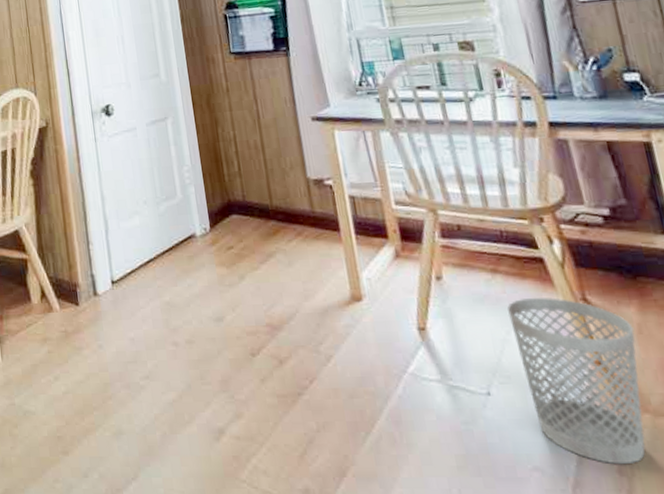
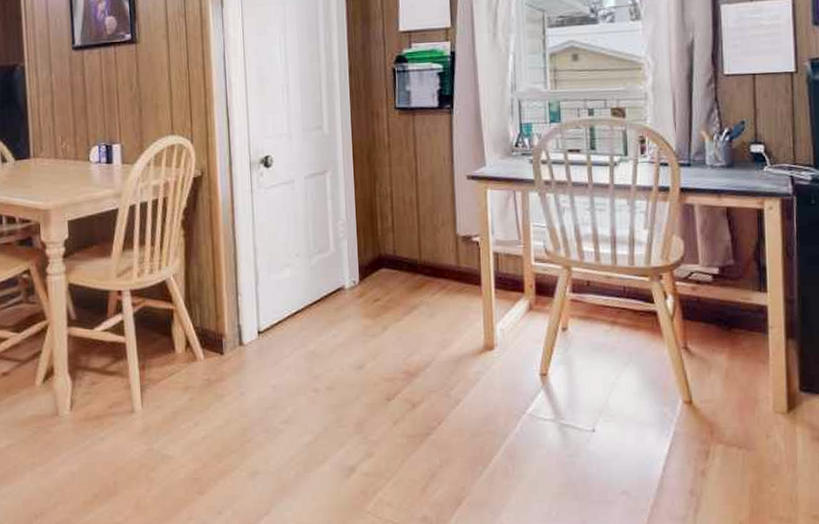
wastebasket: present [507,297,645,465] -> none [620,346,722,487]

